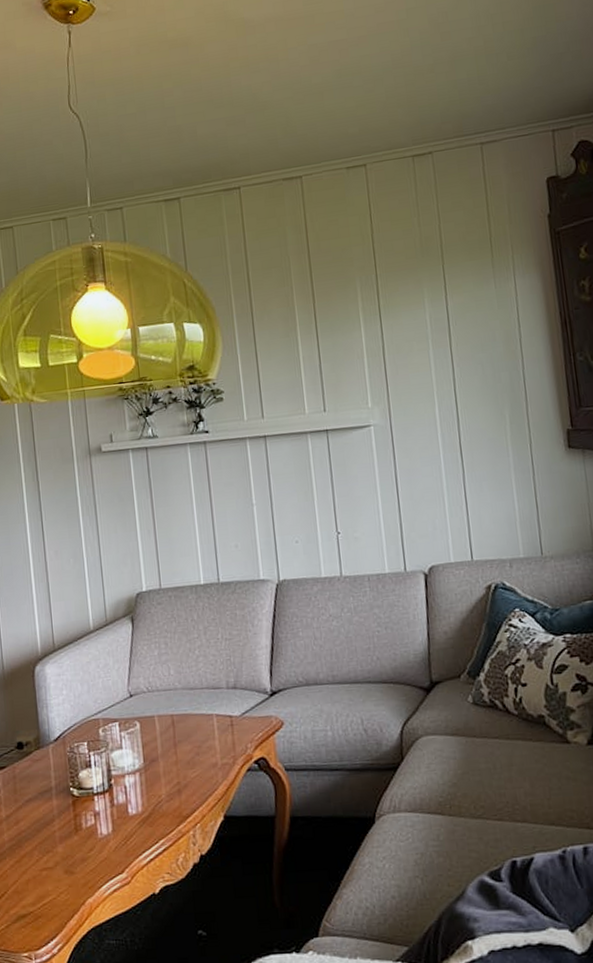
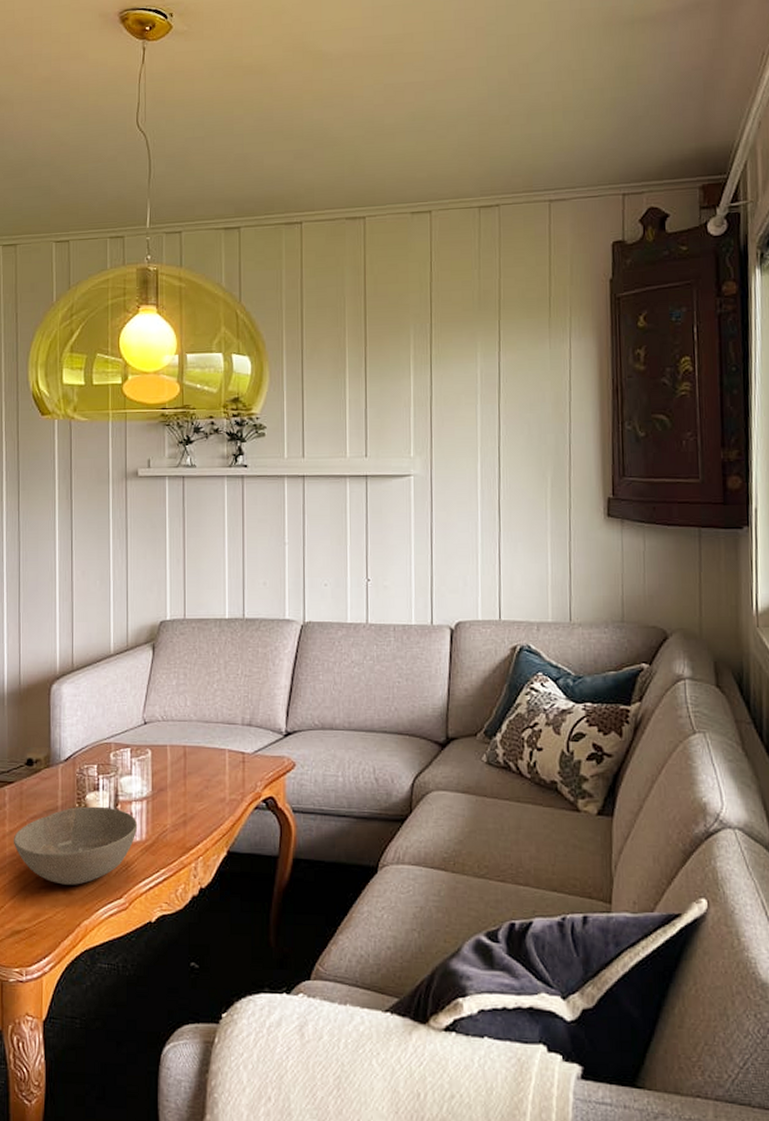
bowl: none [10,783,133,865] -> present [13,806,138,885]

